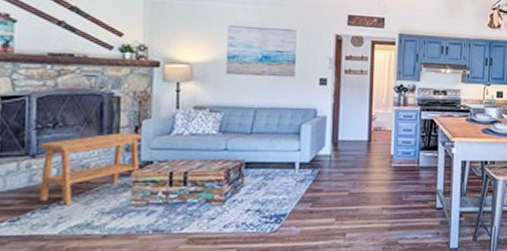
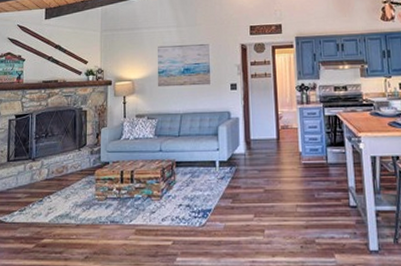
side table: present [38,133,143,206] -> none [36,139,102,199]

